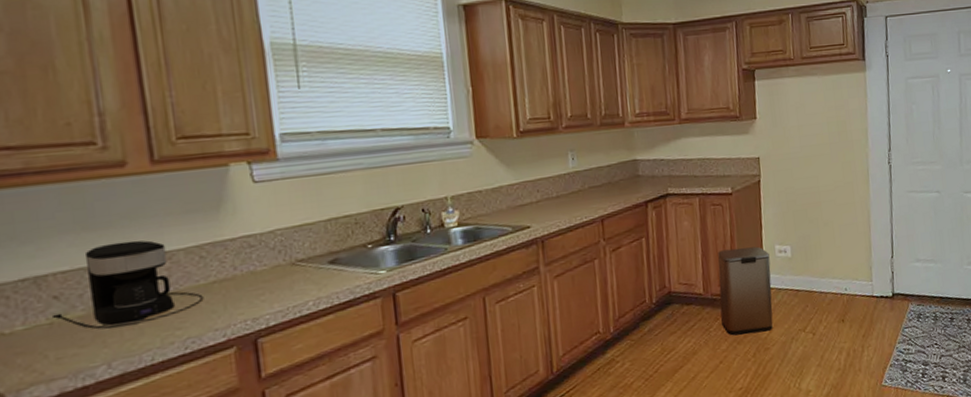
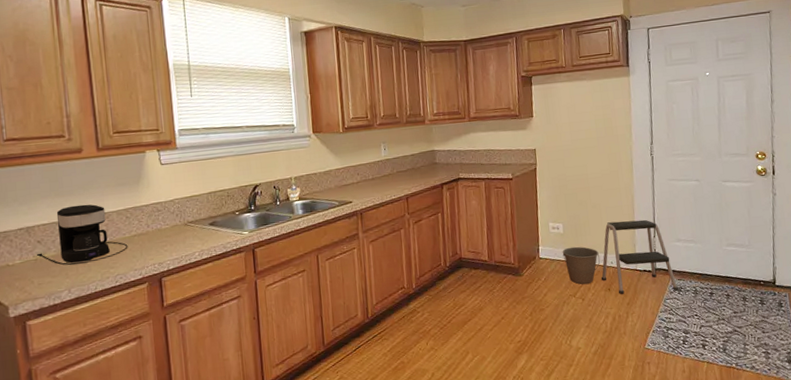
pedal bin: present [717,246,773,336] -> none [500,223,548,297]
bucket: none [790,272,833,317] -> present [562,246,600,285]
step stool: none [834,238,918,326] -> present [601,219,679,295]

